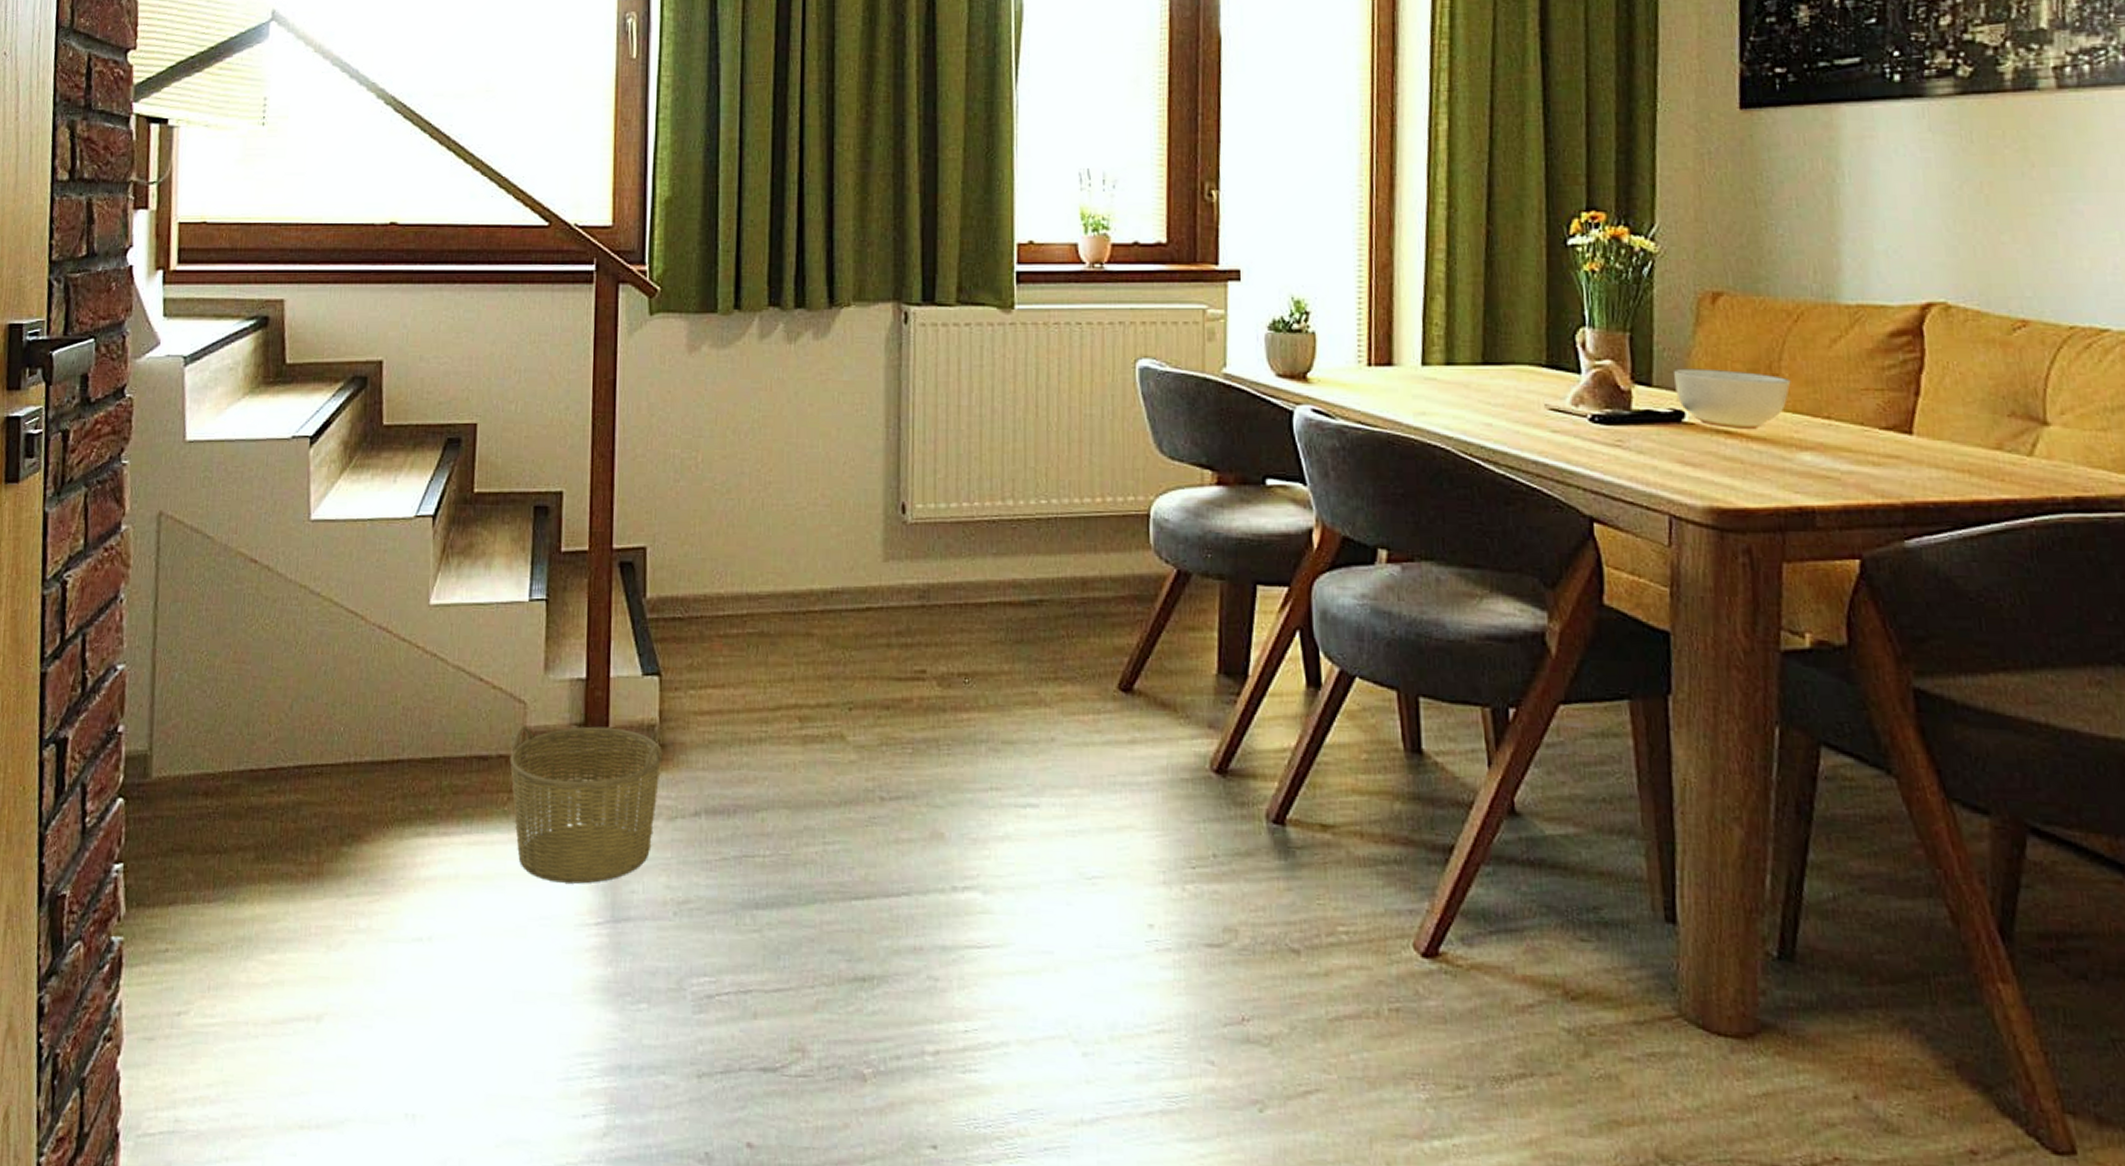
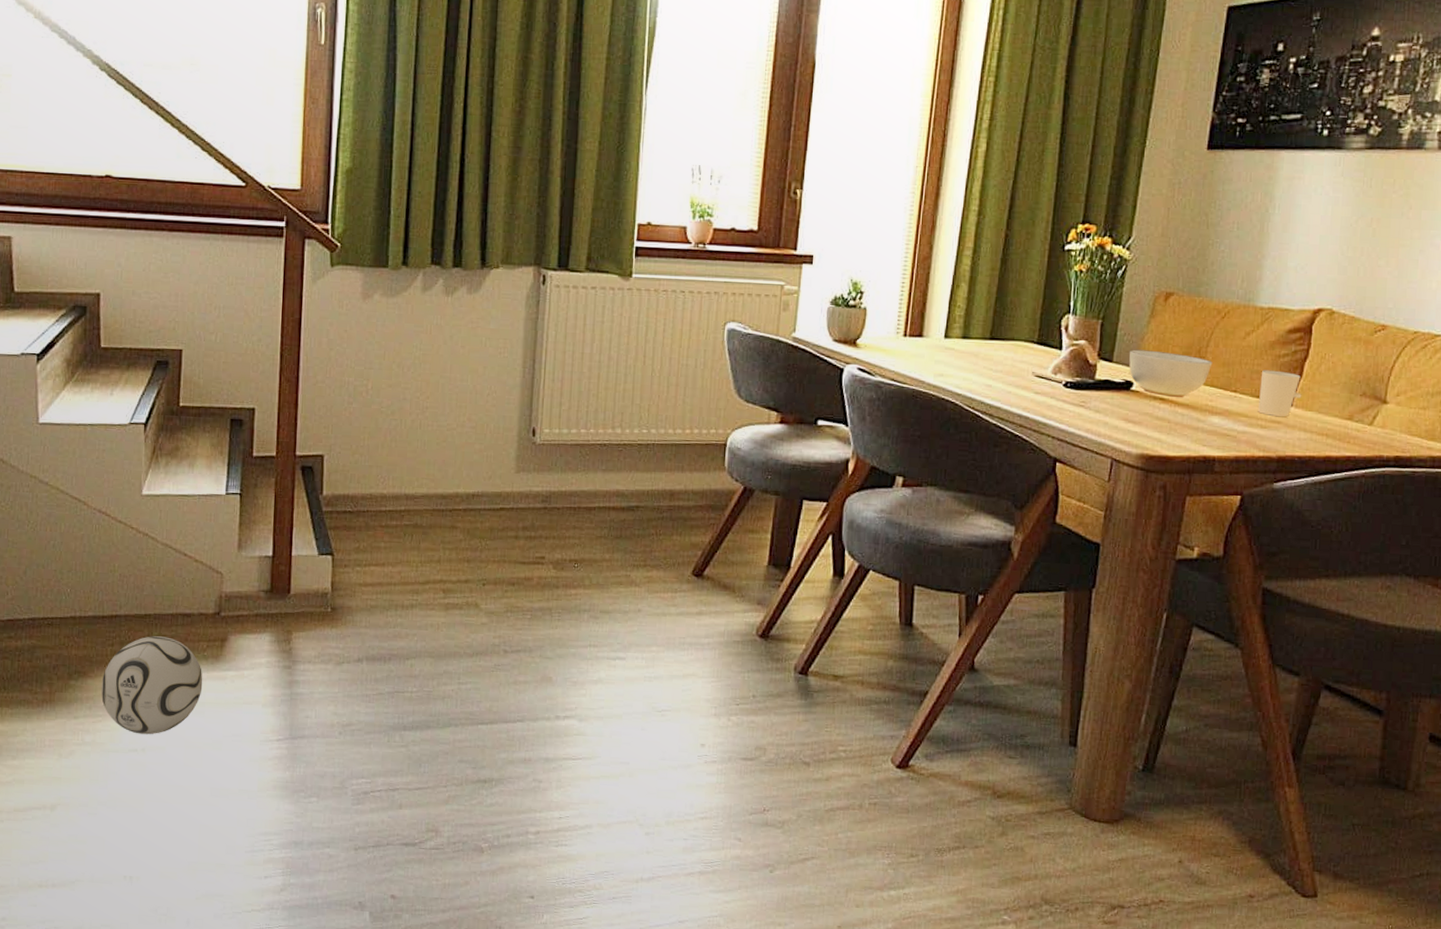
soccer ball: none [379,786,503,919] -> present [101,636,203,735]
basket: present [509,725,663,884] -> none [208,590,334,711]
cup: none [1861,387,1924,450] -> present [1257,370,1302,418]

